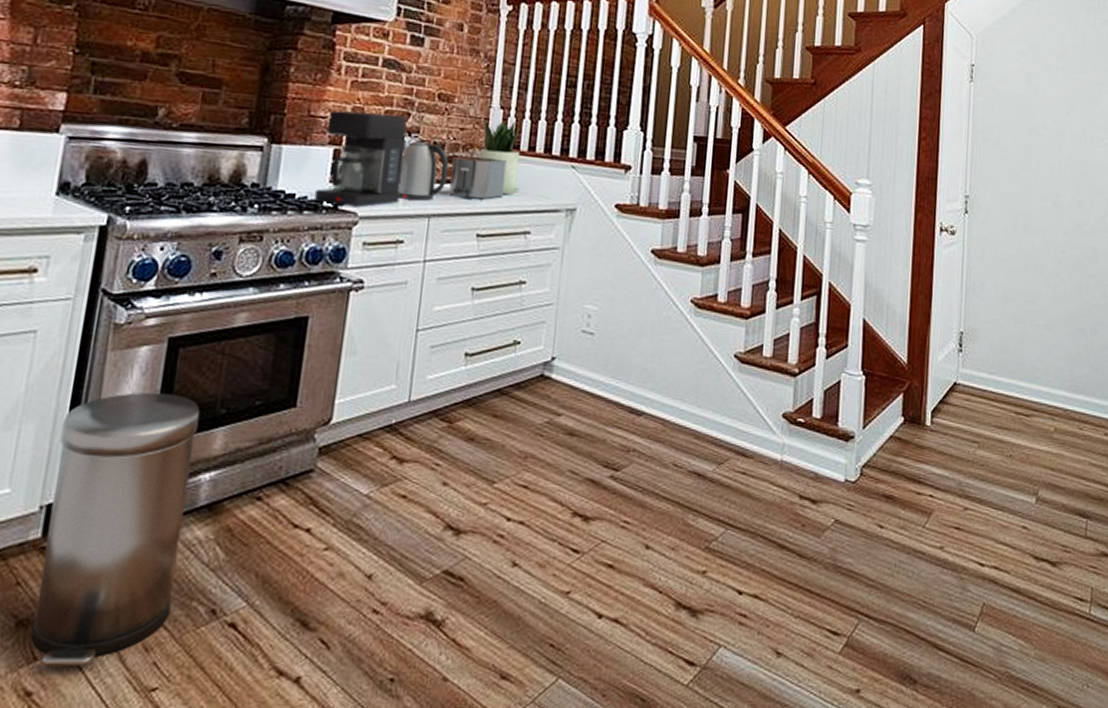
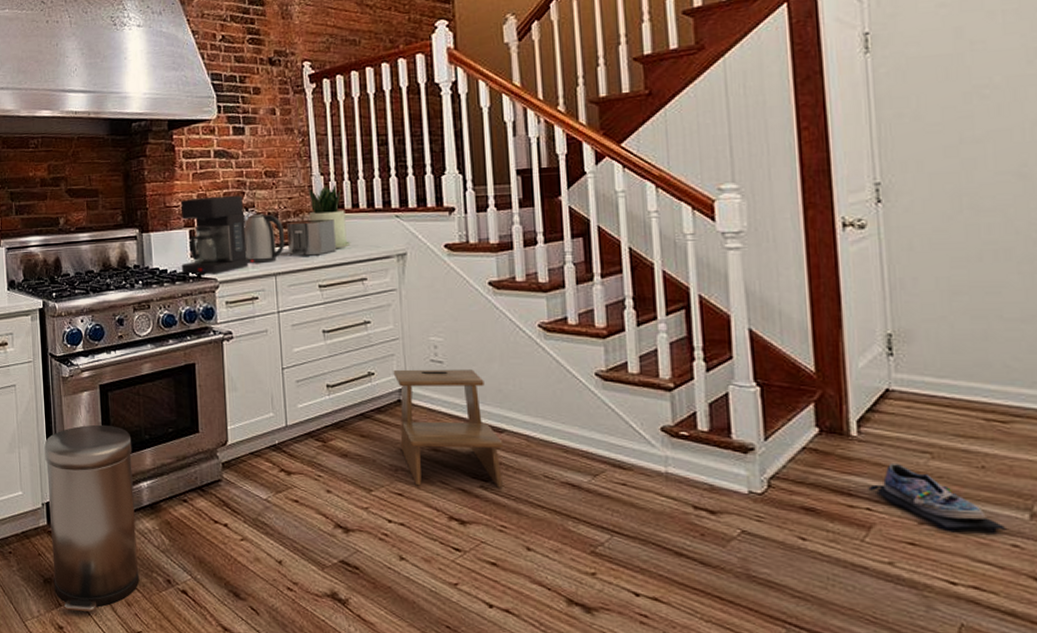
step stool: none [534,339,640,478] -> present [393,369,504,488]
shoe: none [932,451,1021,518] -> present [868,462,1008,535]

